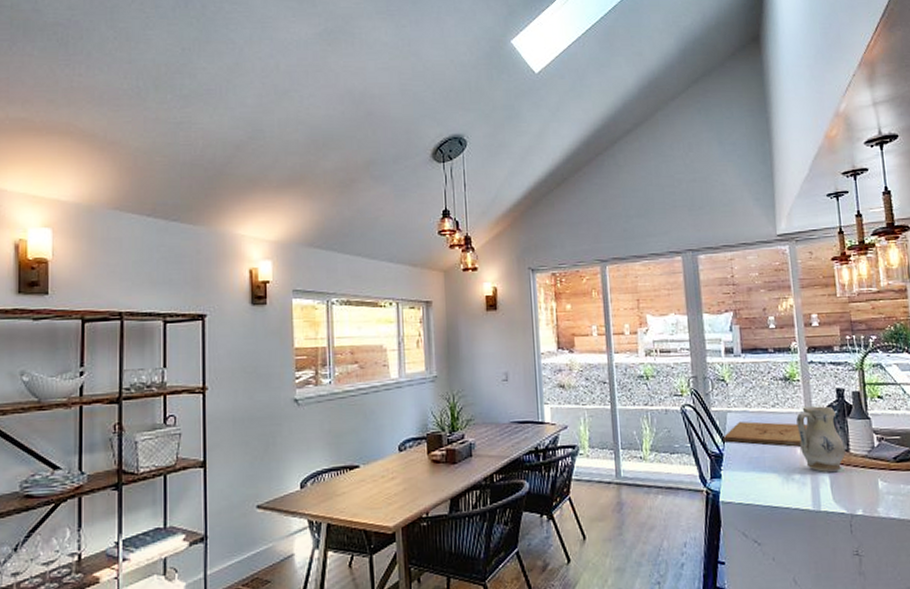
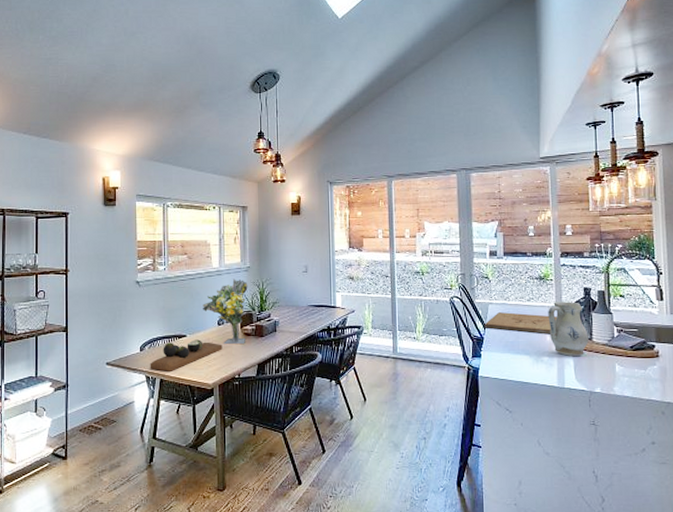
decorative tray: none [313,470,406,514] -> present [150,339,223,371]
bouquet: none [379,391,435,475] -> present [203,279,248,344]

